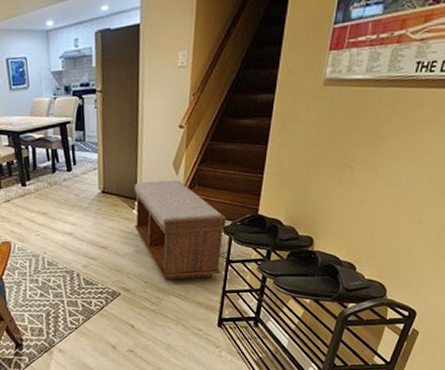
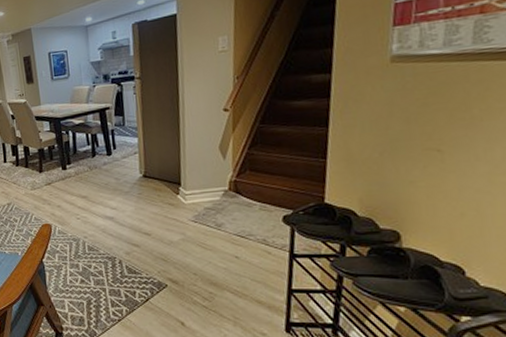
bench: present [134,180,226,280] -> none [177,164,287,273]

